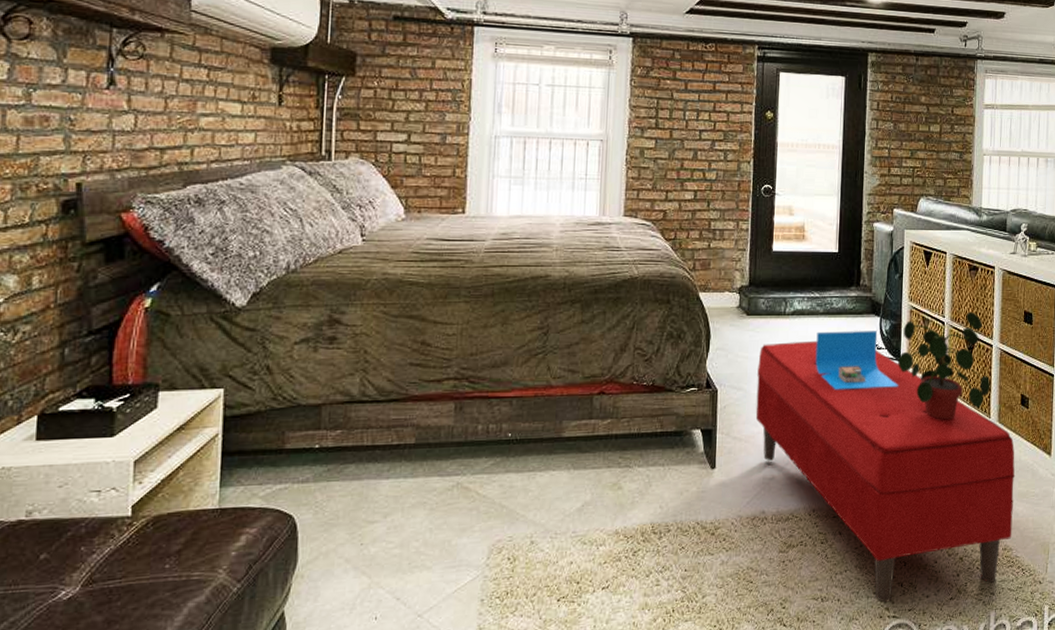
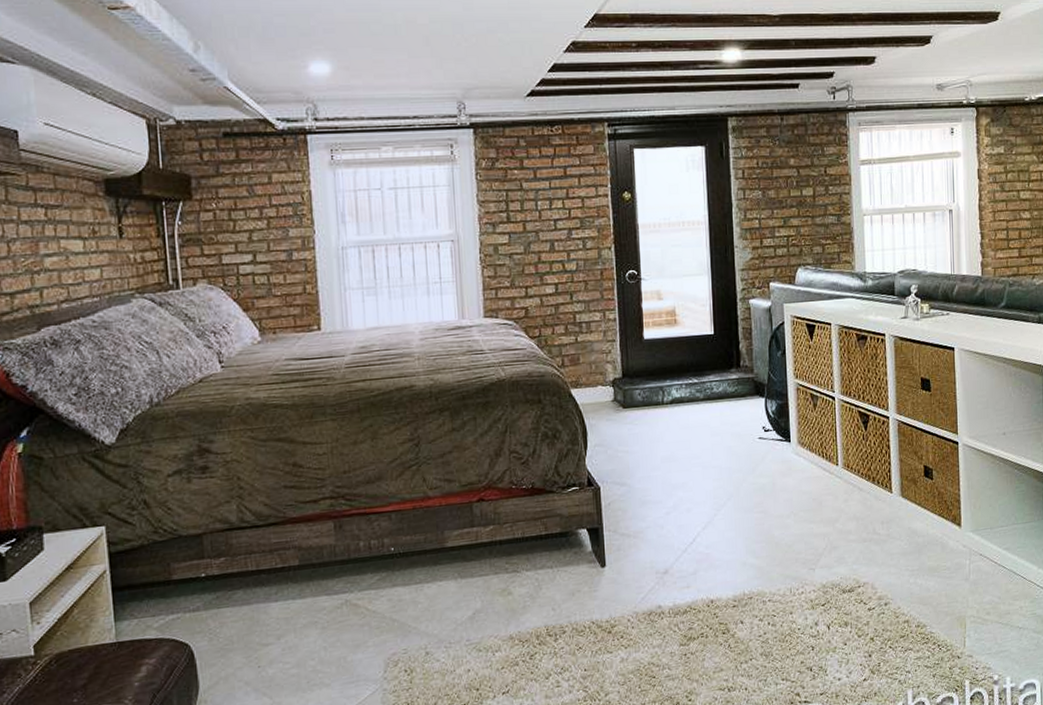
bench: present [755,340,1015,603] -> none [639,428,925,689]
architectural model: present [815,331,898,389] -> none [698,412,790,477]
potted plant: present [898,311,990,420] -> none [788,383,890,499]

